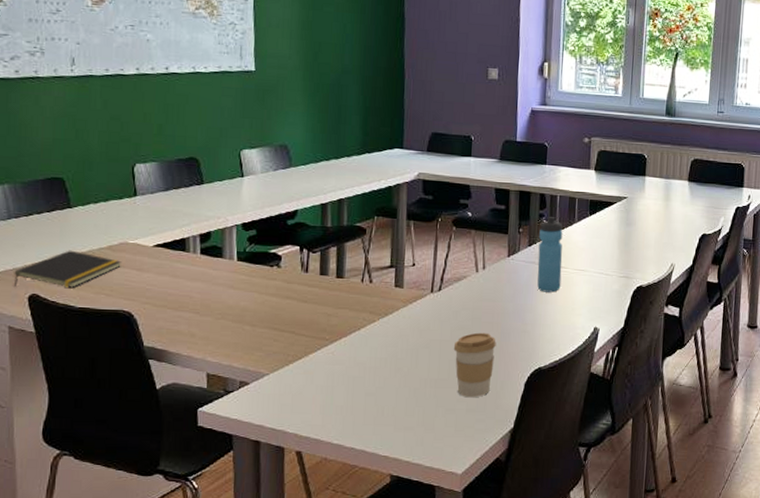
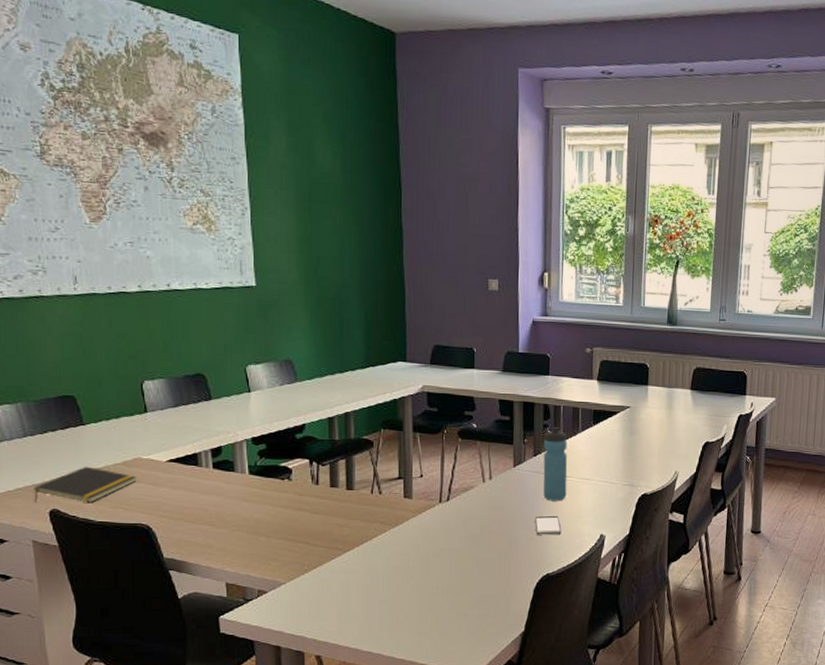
coffee cup: present [453,332,496,398] -> none [463,541,505,603]
smartphone: none [528,307,555,327] -> present [535,515,562,535]

